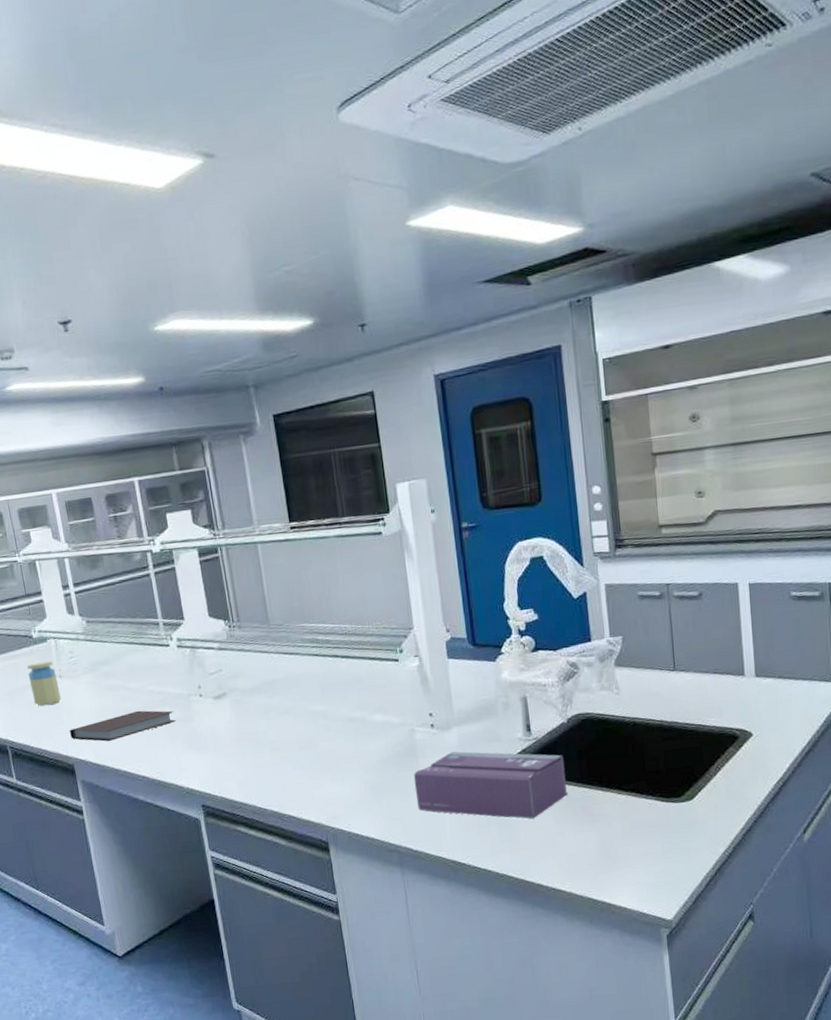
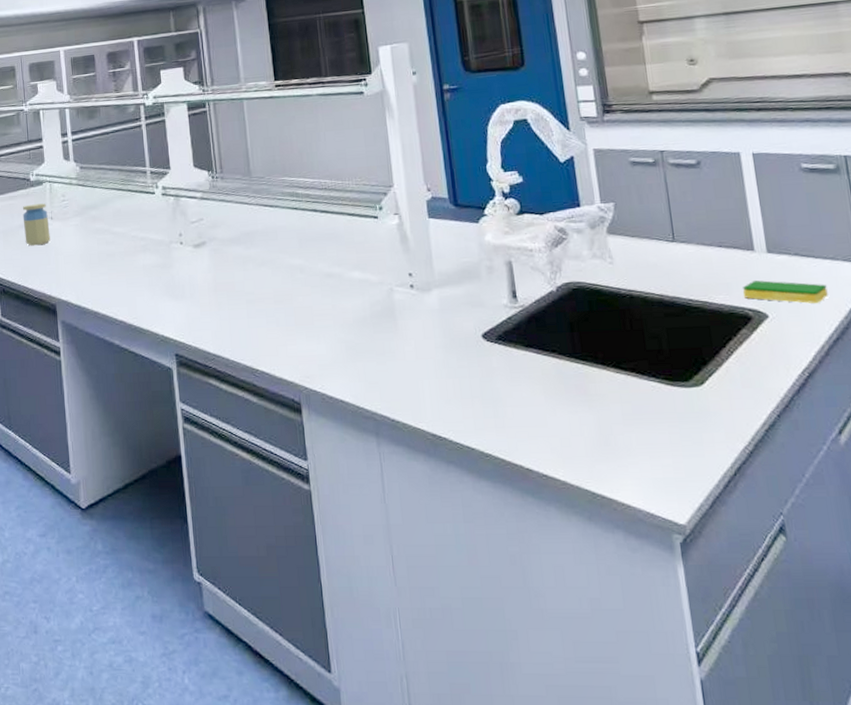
notebook: present [69,710,176,742] -> none [54,255,156,284]
tissue box: present [413,751,567,820] -> none [391,315,558,395]
dish sponge: none [732,702,804,721] -> present [742,279,828,304]

